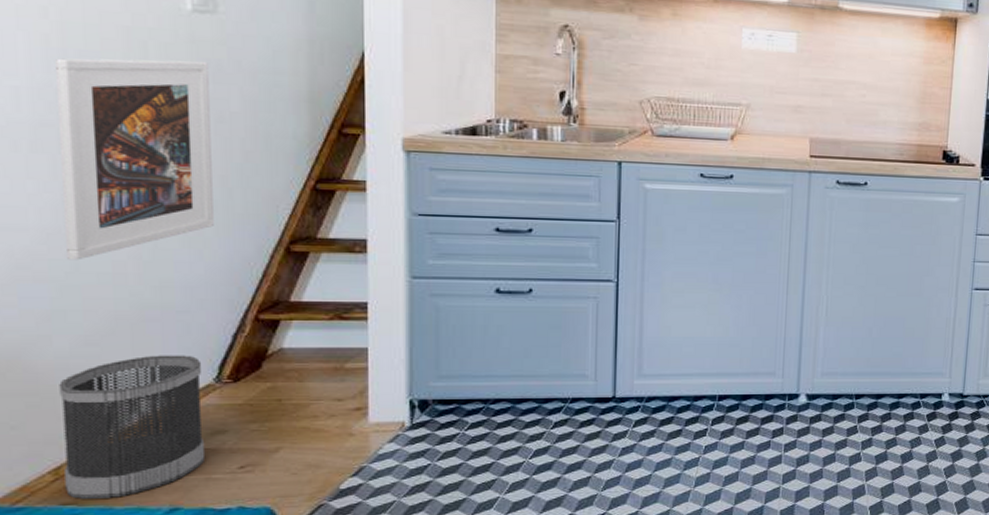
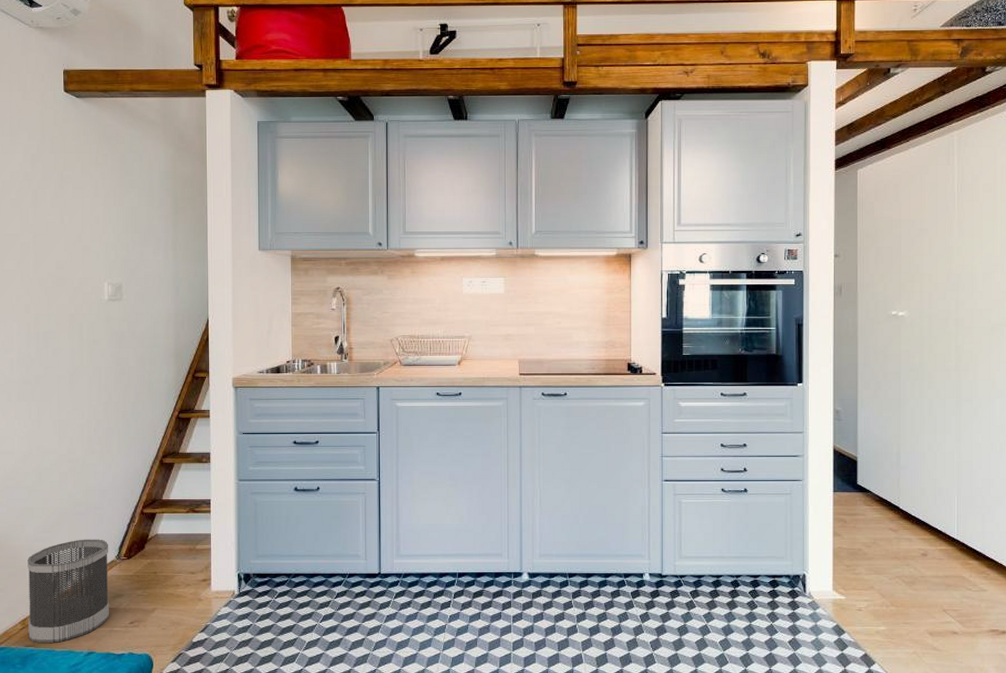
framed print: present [56,58,214,261] -> none [33,333,118,473]

